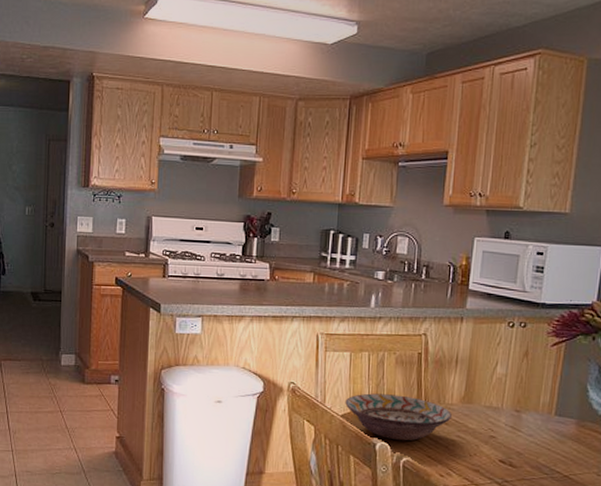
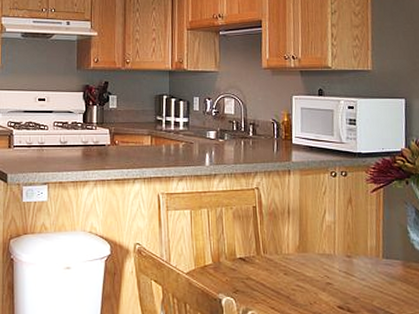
decorative bowl: present [345,393,452,441] -> none [189,249,289,294]

